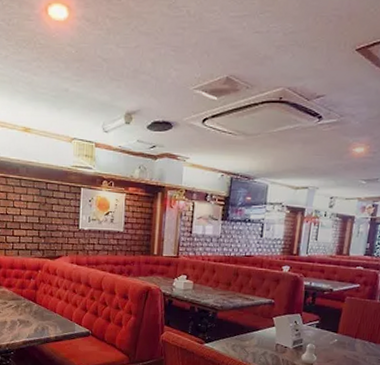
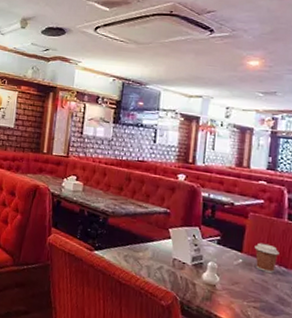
coffee cup: none [349,323,370,349] -> present [254,242,279,273]

